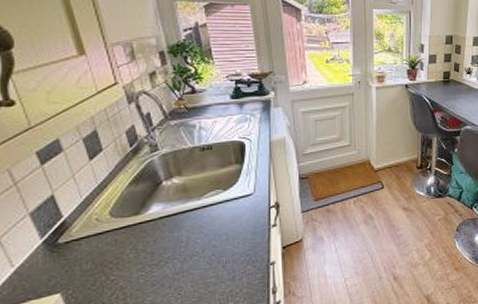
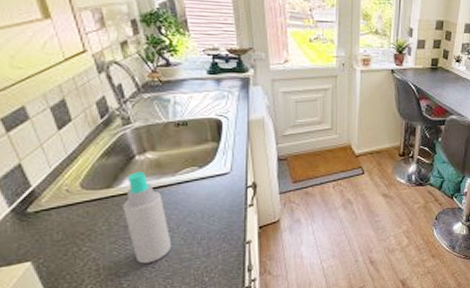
spray bottle: none [150,197,198,291] -> present [123,172,172,264]

